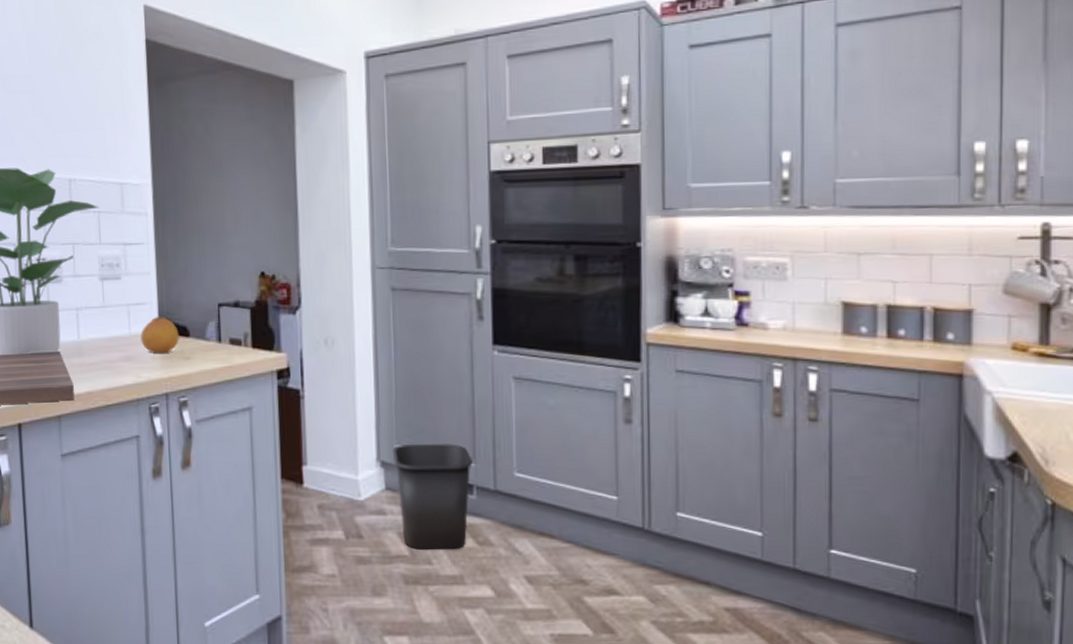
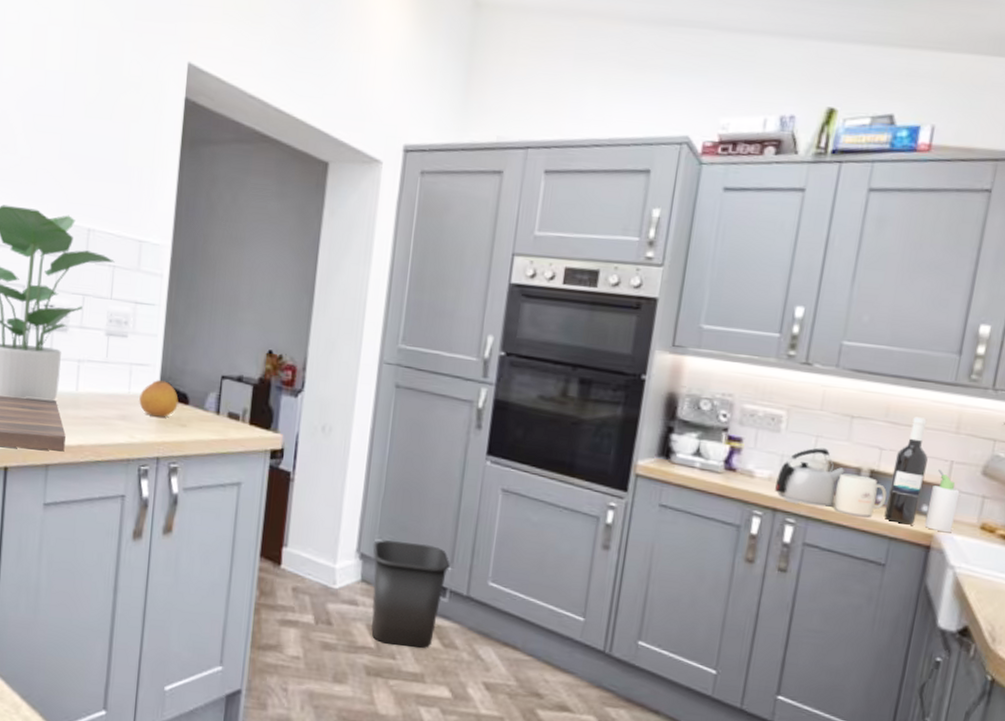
kettle: none [792,290,861,351] -> present [775,447,845,509]
mug: none [854,312,909,355] -> present [833,473,888,519]
wine bottle: none [909,244,944,356] -> present [884,417,928,525]
bottle: none [953,294,984,359] -> present [924,468,960,533]

